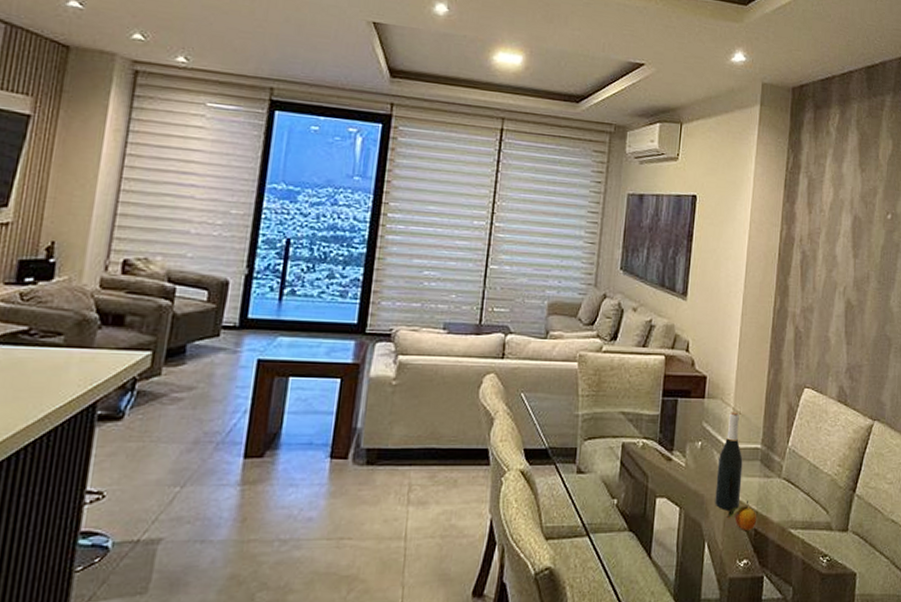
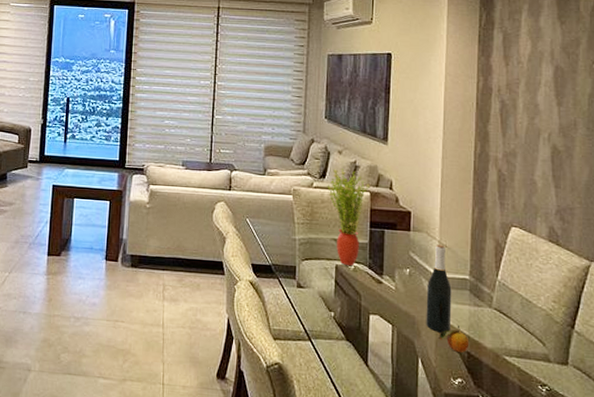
potted plant: none [618,329,666,443] -> present [327,169,371,266]

